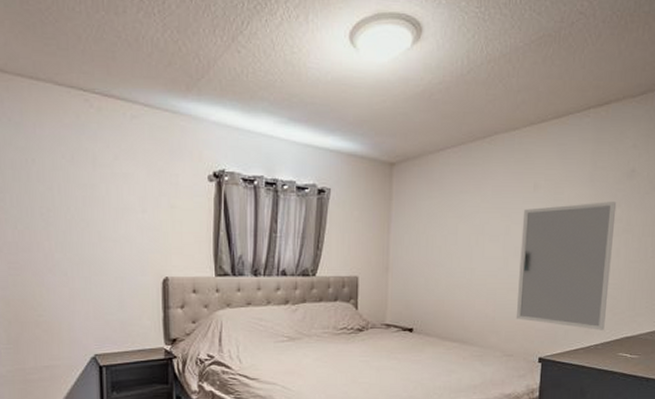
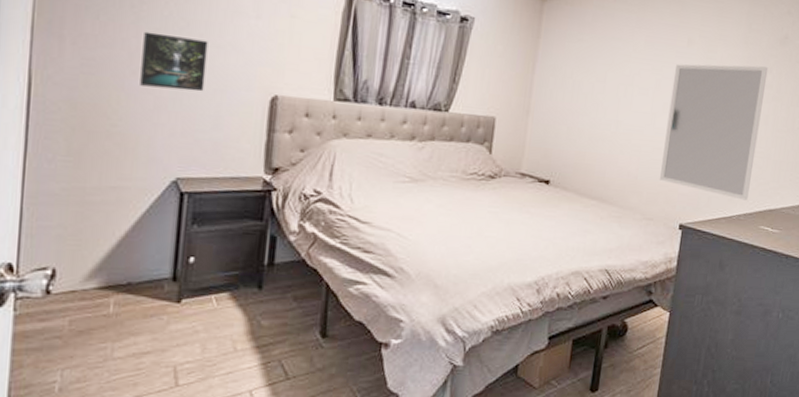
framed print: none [54,234,107,281] -> present [140,31,208,92]

